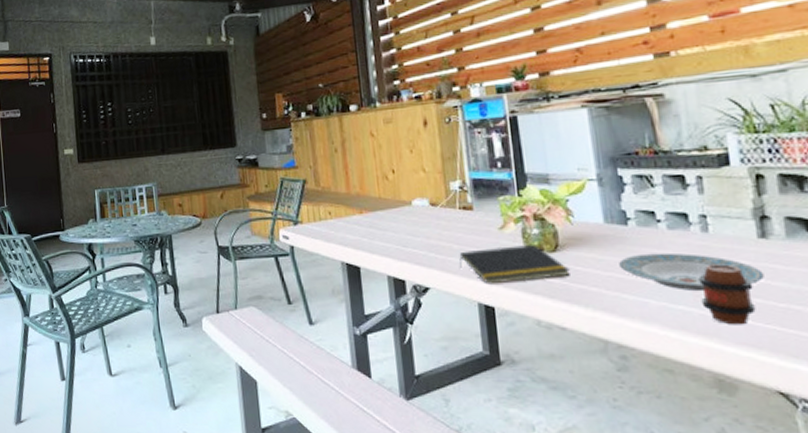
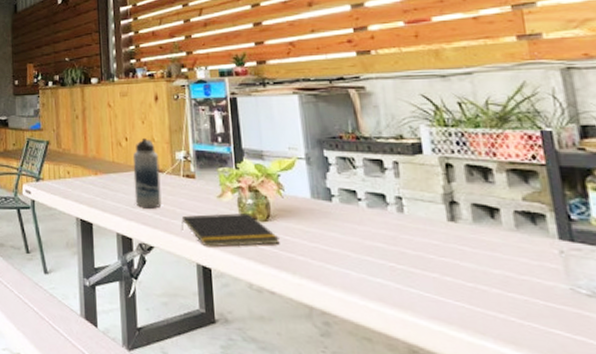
water bottle: none [401,169,437,247] -> present [132,139,162,209]
plate: present [619,252,764,292] -> none [324,228,454,267]
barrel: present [698,264,756,325] -> none [395,242,446,301]

